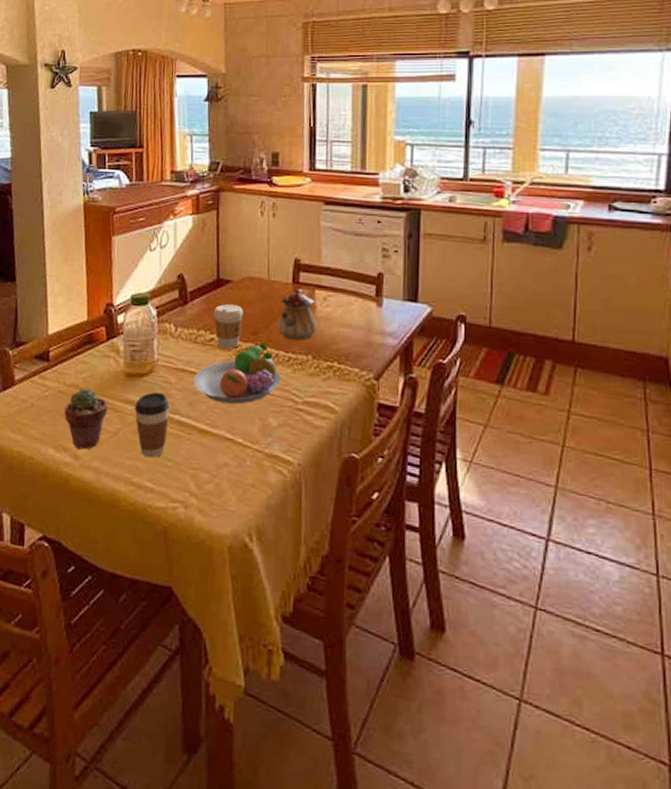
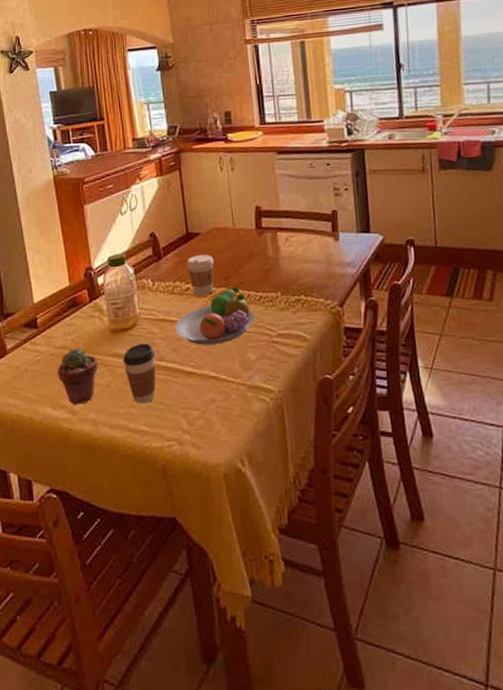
teapot: present [277,287,316,341] -> none [246,232,282,281]

